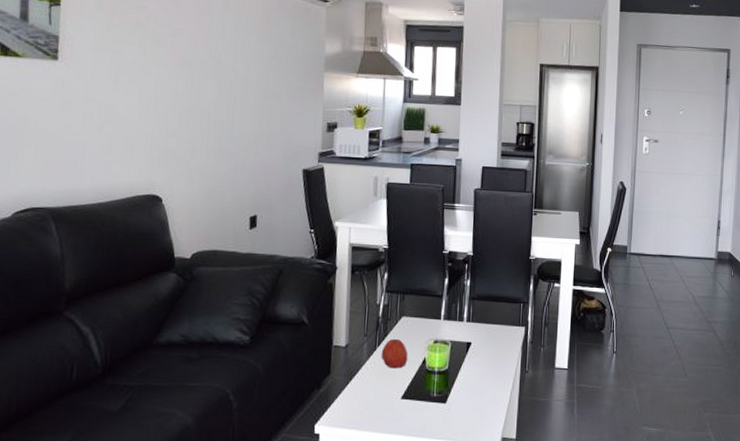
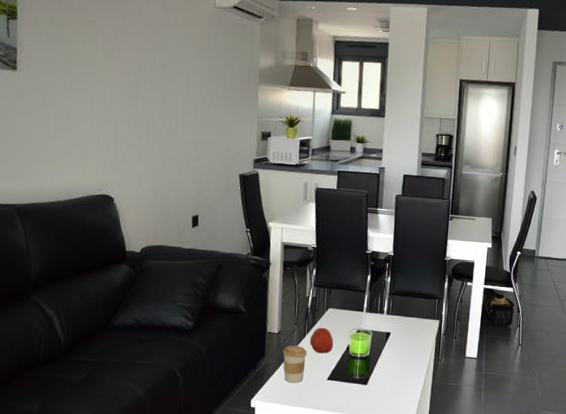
coffee cup: none [351,360,379,404] -> present [283,345,308,383]

